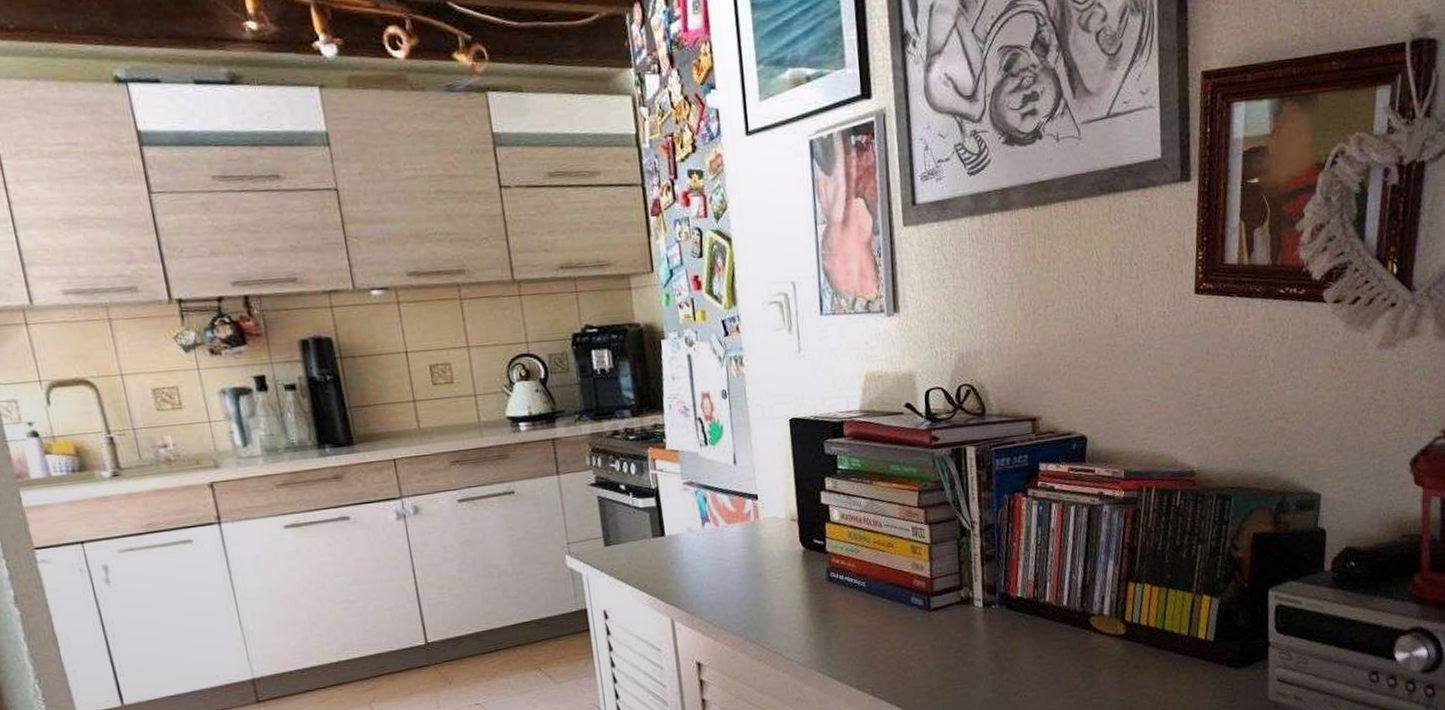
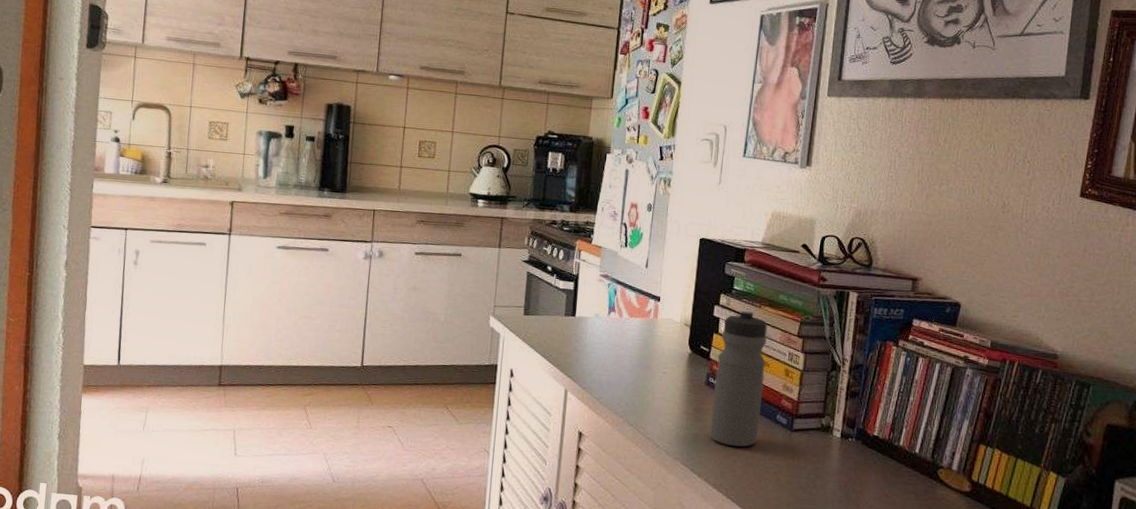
water bottle: none [834,487,895,642] -> present [709,308,768,447]

